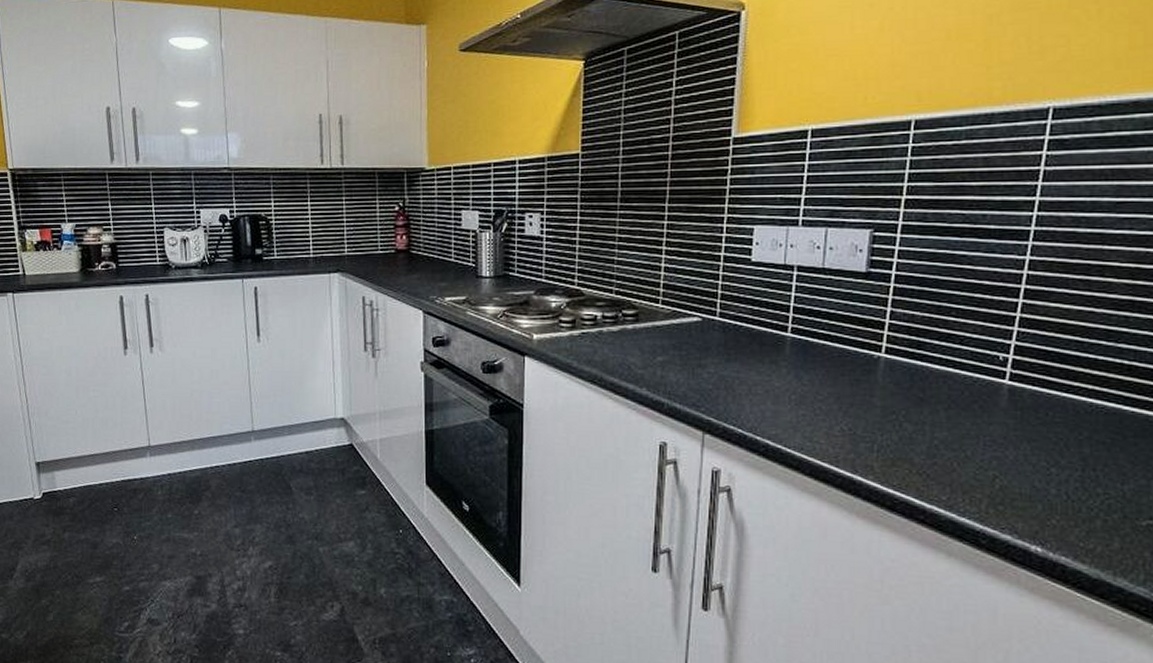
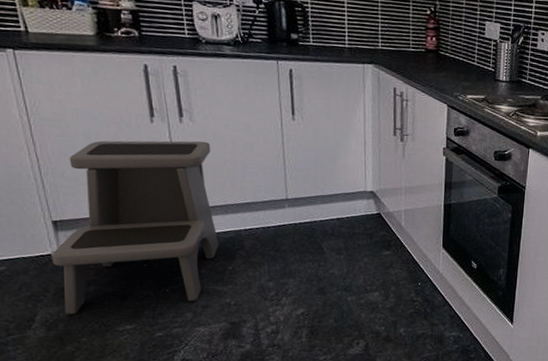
step stool: none [33,371,186,565] -> present [51,140,219,315]

